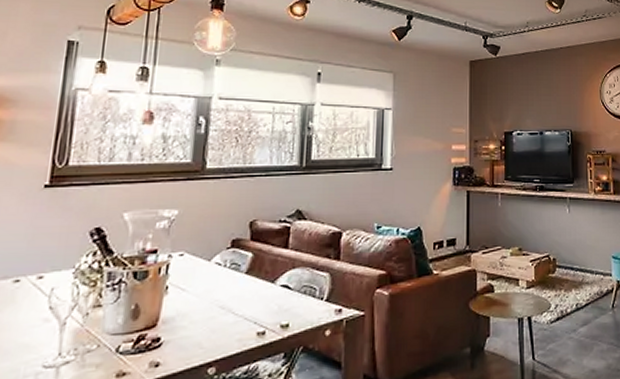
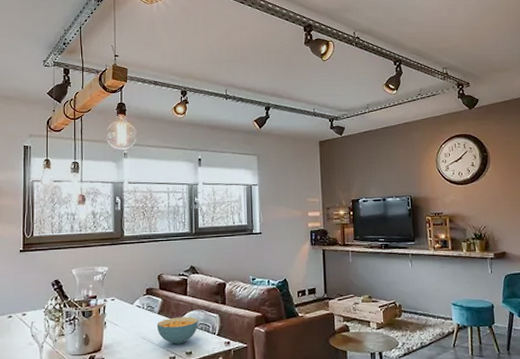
cereal bowl: none [242,276,302,315] -> present [156,316,199,345]

